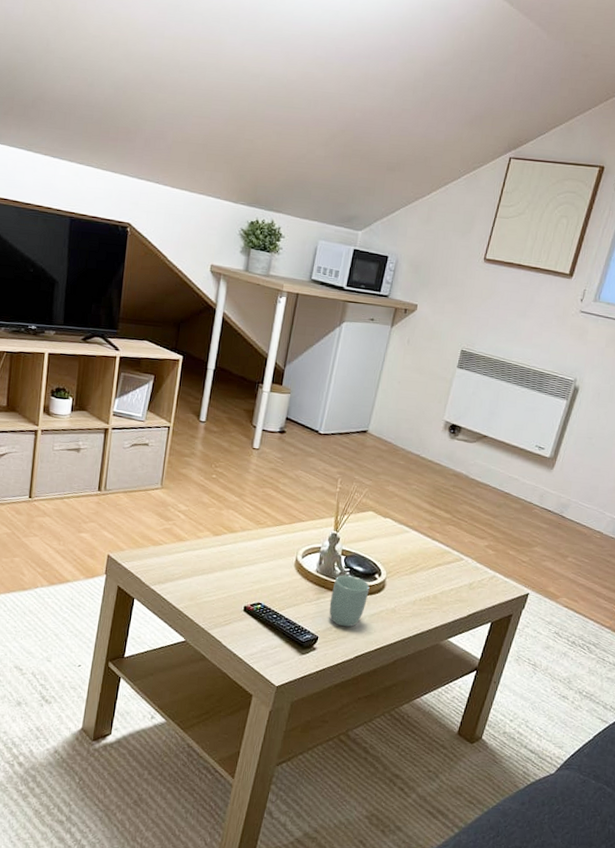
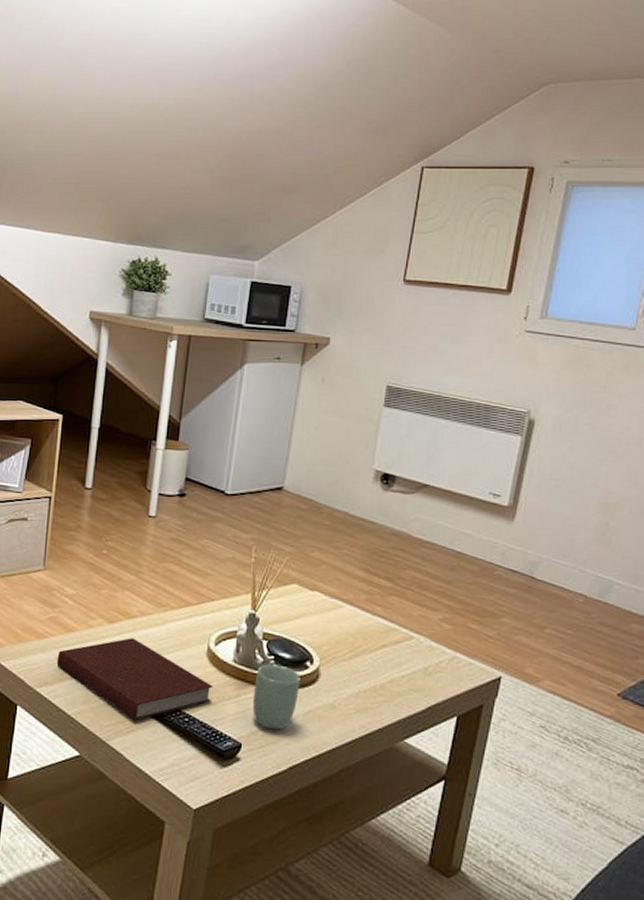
notebook: none [169,548,298,615] -> present [56,638,213,721]

